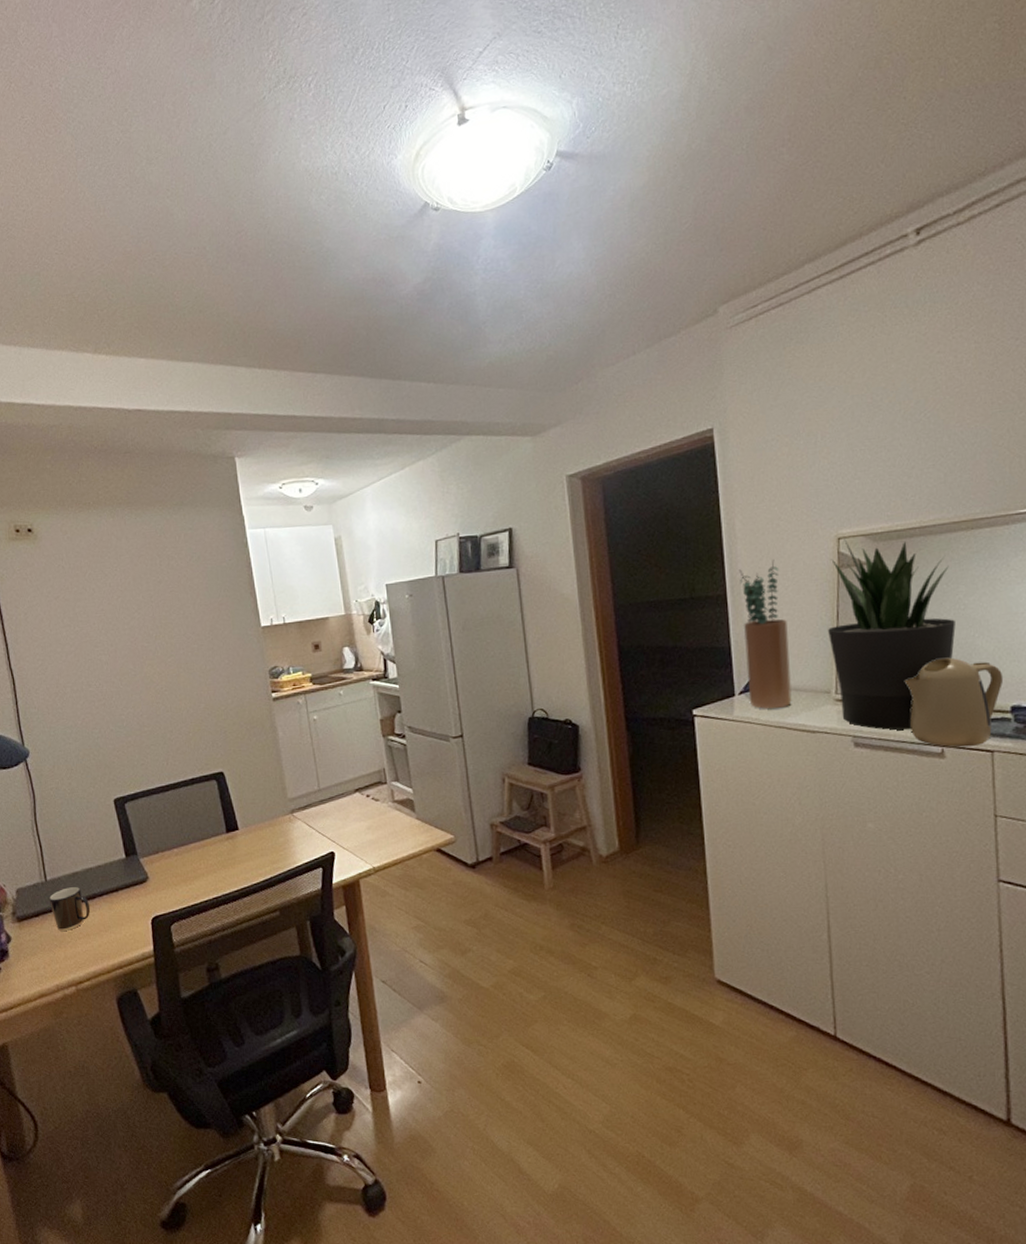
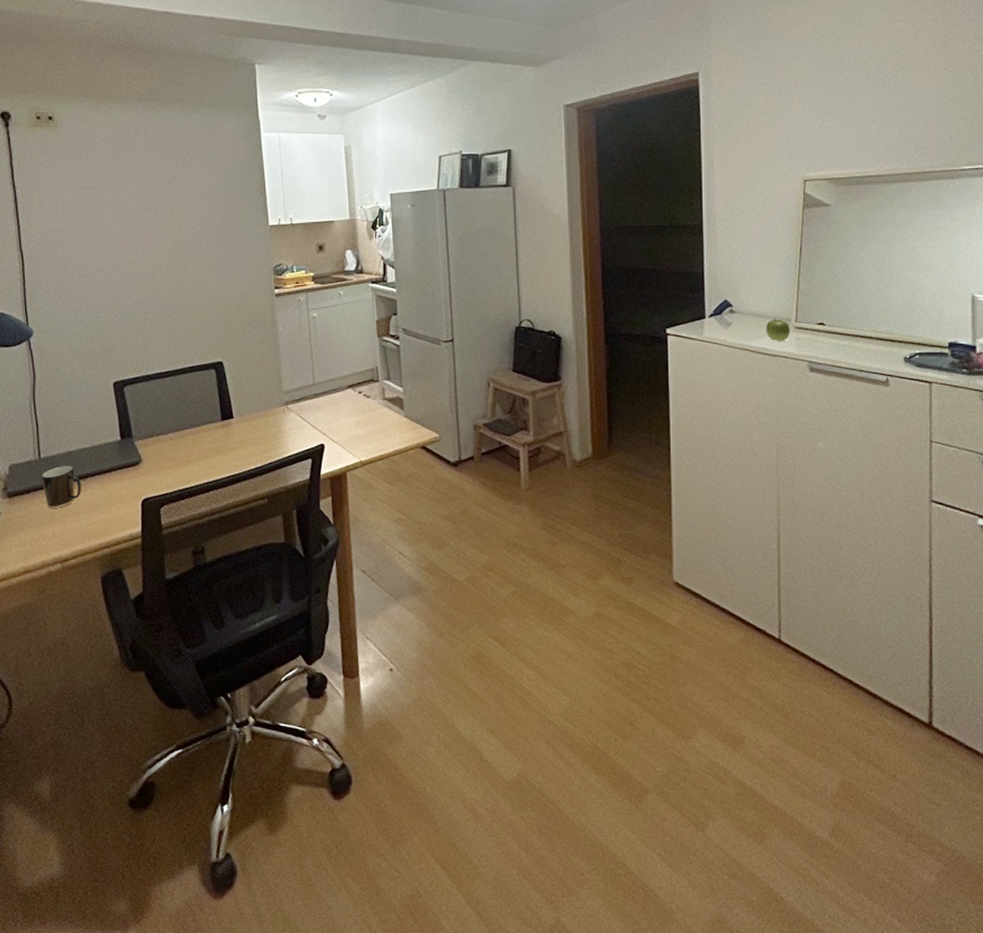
vase: present [739,560,792,709] -> none [715,196,756,331]
fruit: none [803,691,831,717] -> present [766,318,791,342]
planter: present [828,539,956,731] -> none [792,181,904,359]
kettle: present [905,657,1004,748] -> none [857,295,943,377]

